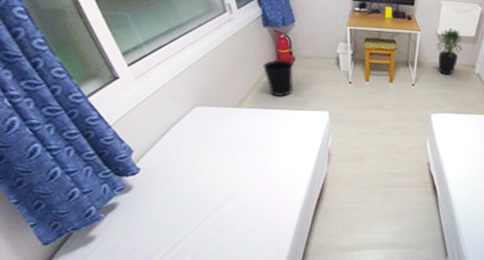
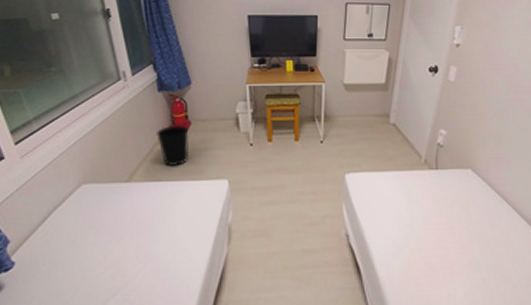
potted plant: present [436,27,462,76] -> none [343,76,373,128]

